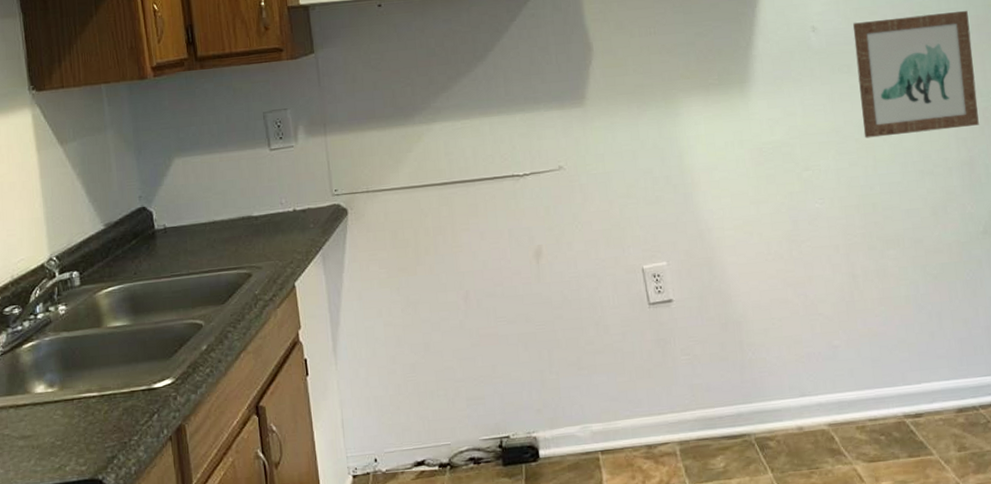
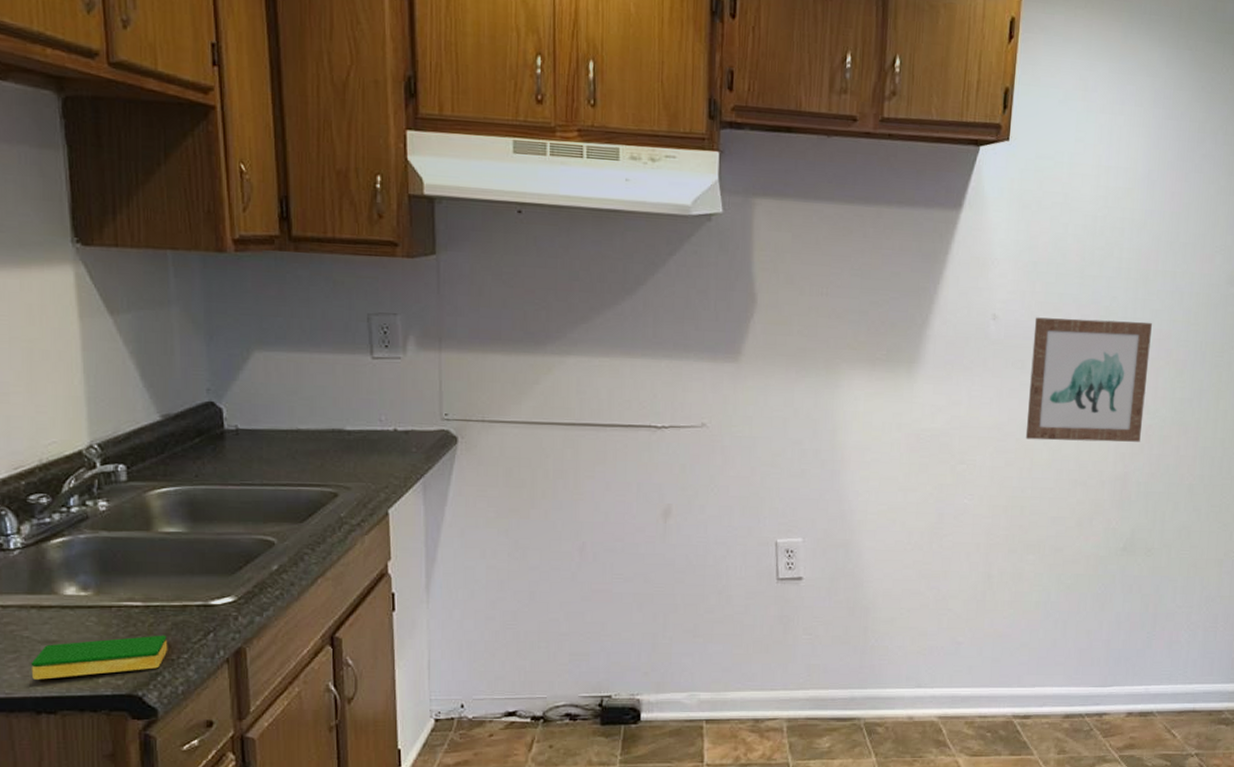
dish sponge: none [11,420,121,473] -> present [30,635,168,680]

